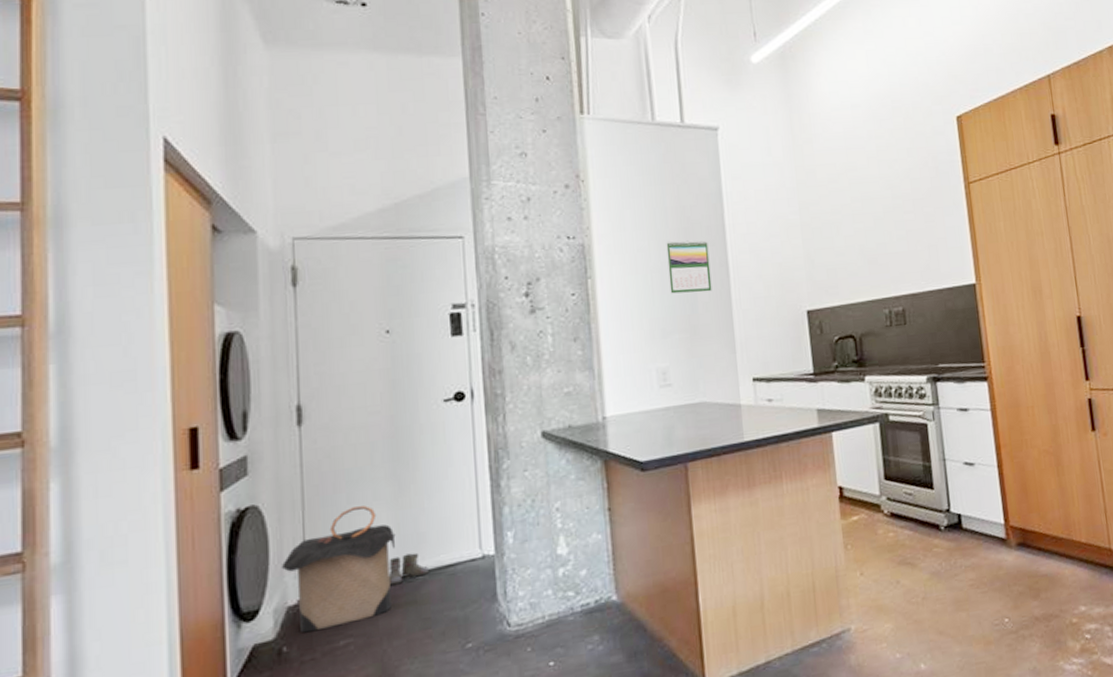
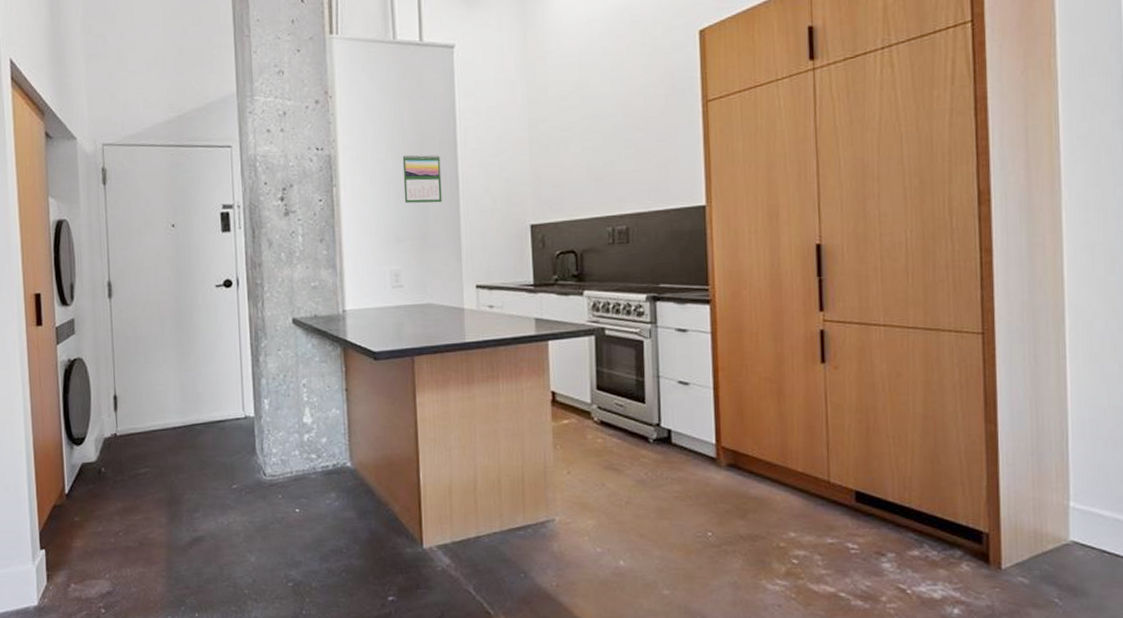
laundry hamper: present [281,506,396,633] -> none [99,366,180,459]
boots: present [388,552,430,586] -> none [175,408,205,431]

